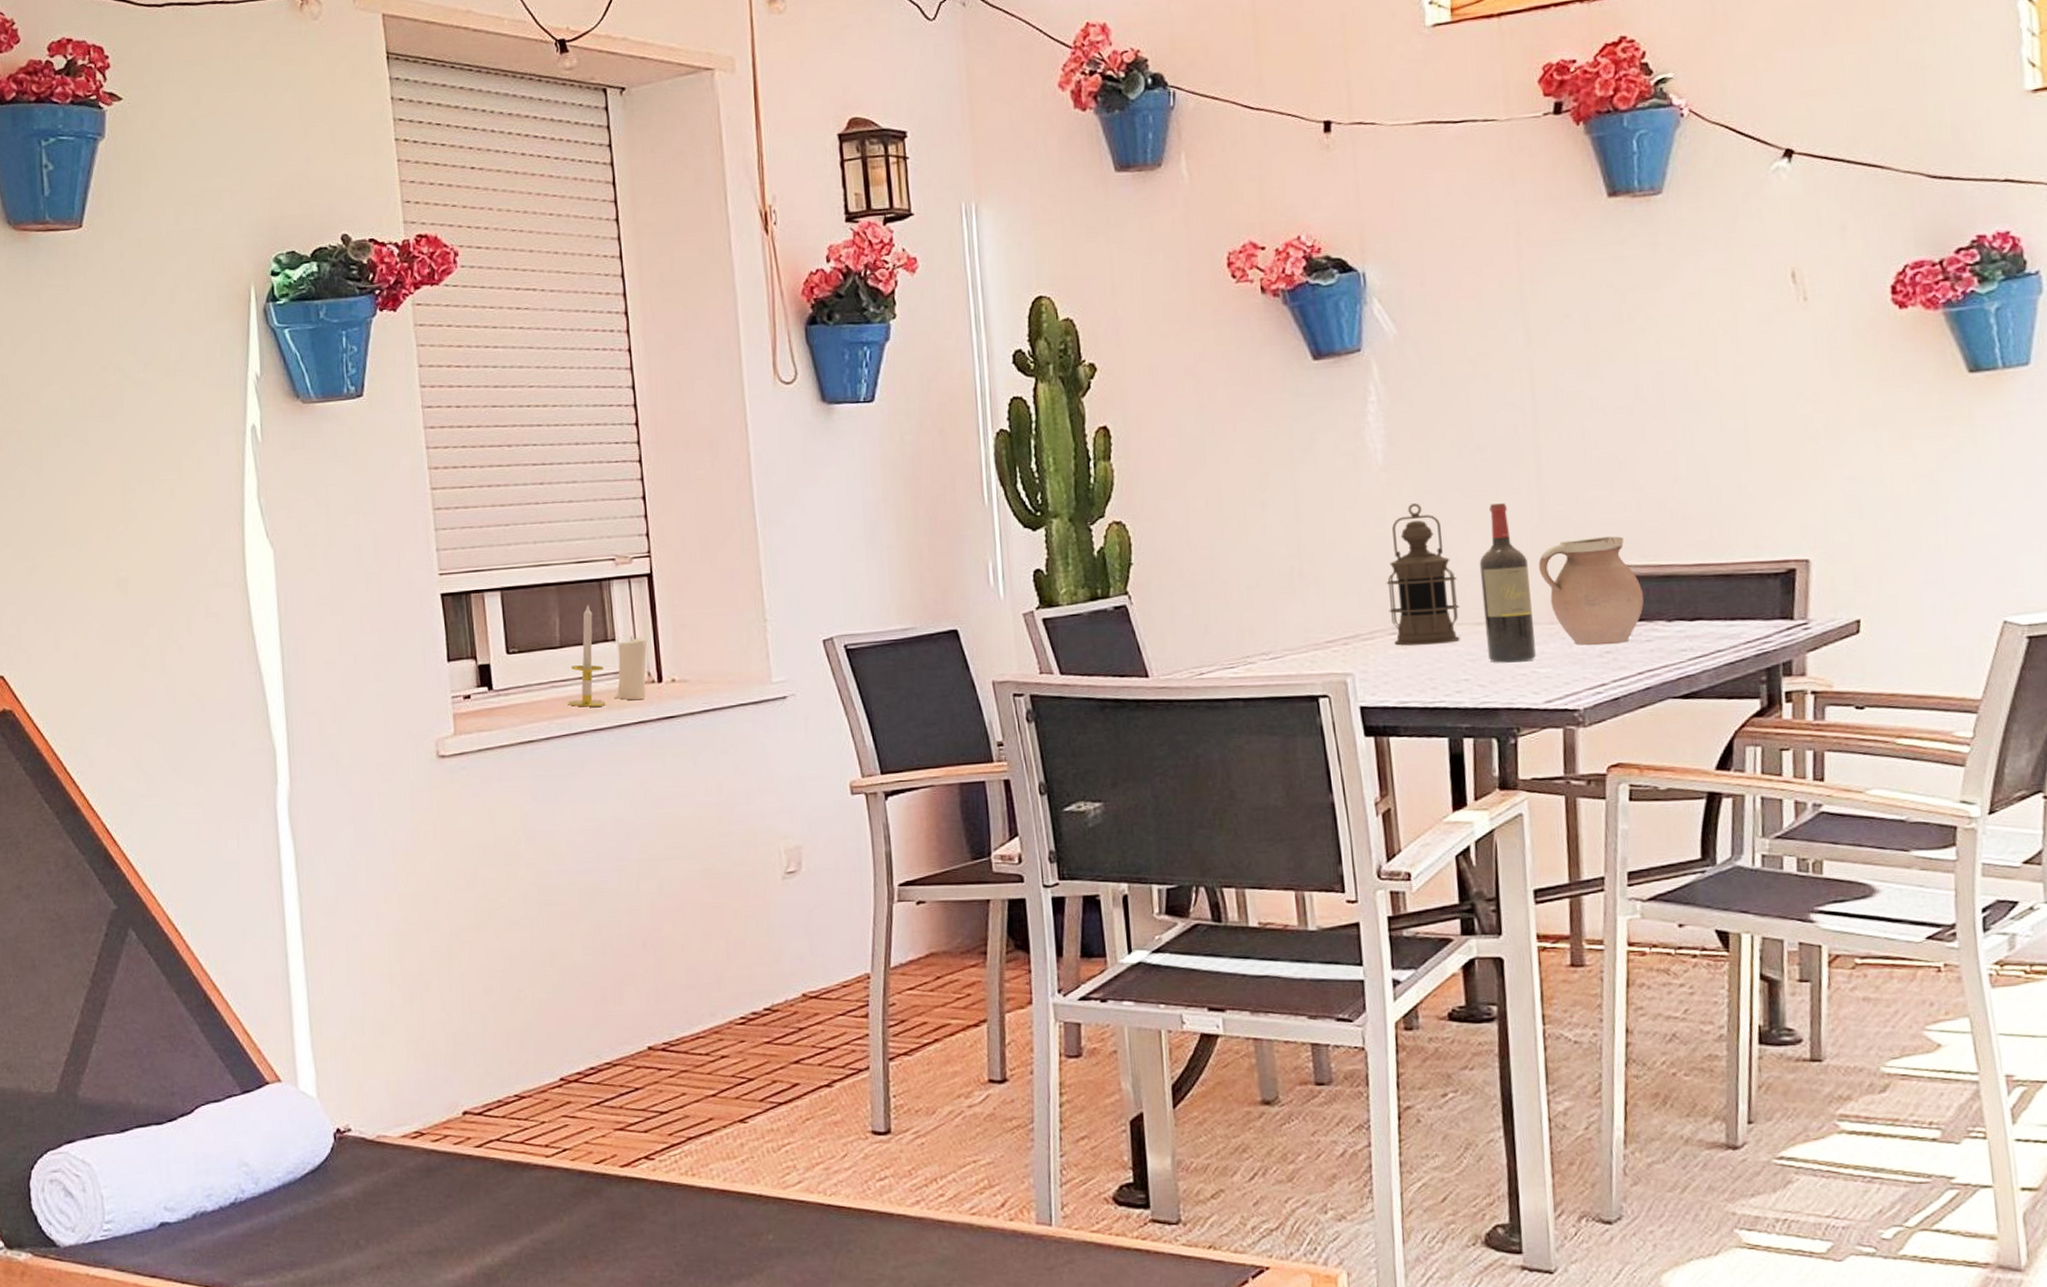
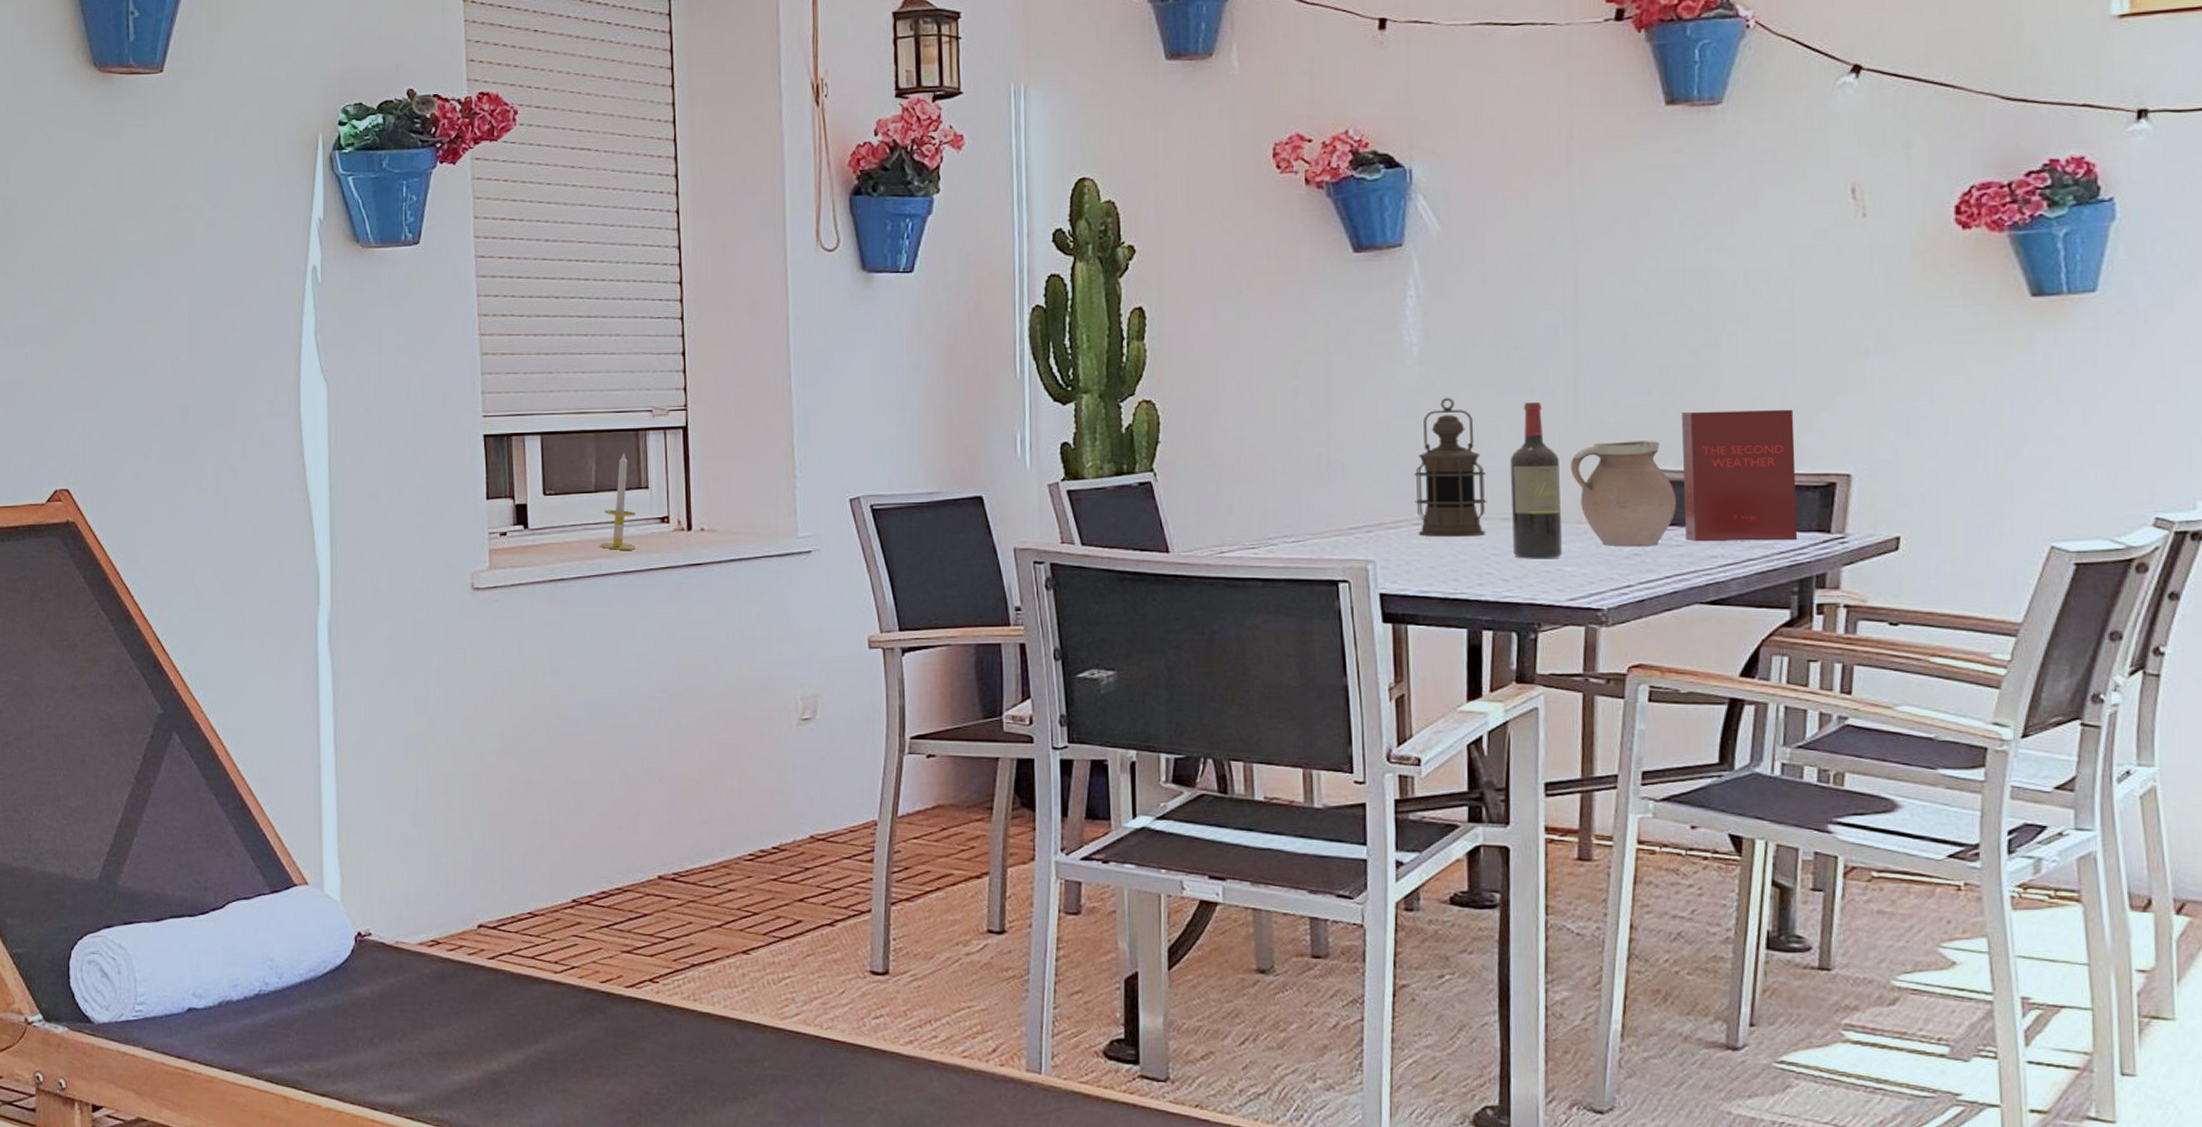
candle: present [614,636,648,701] -> none [644,485,679,546]
book: none [1643,497,1763,637] -> present [1682,409,1798,542]

